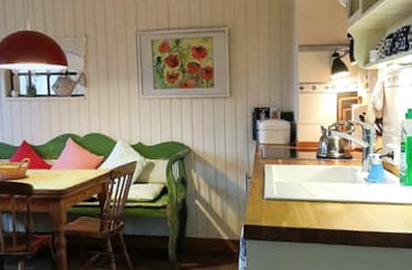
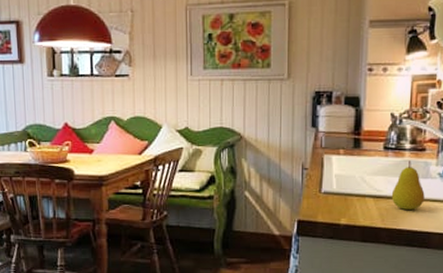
fruit: none [325,168,354,212] -> present [391,160,425,210]

